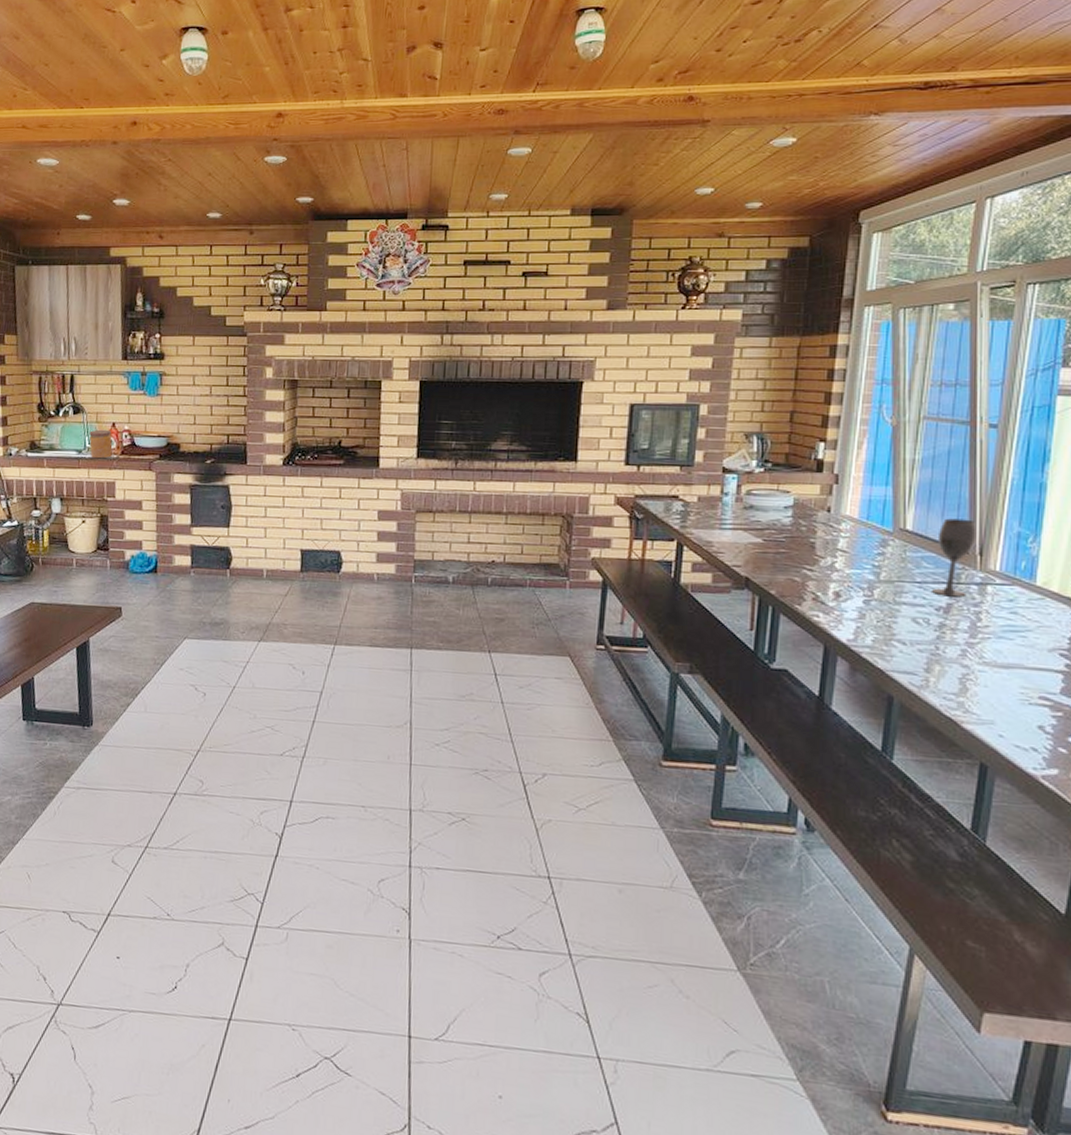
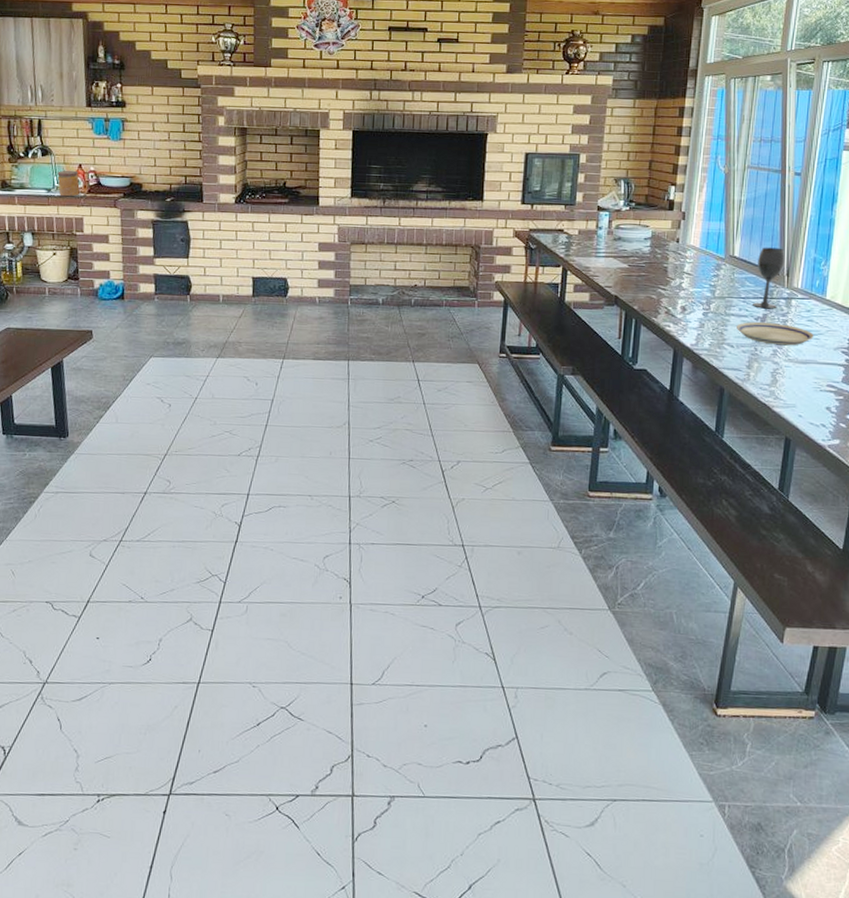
plate: none [910,613,1019,645] -> present [737,321,814,346]

